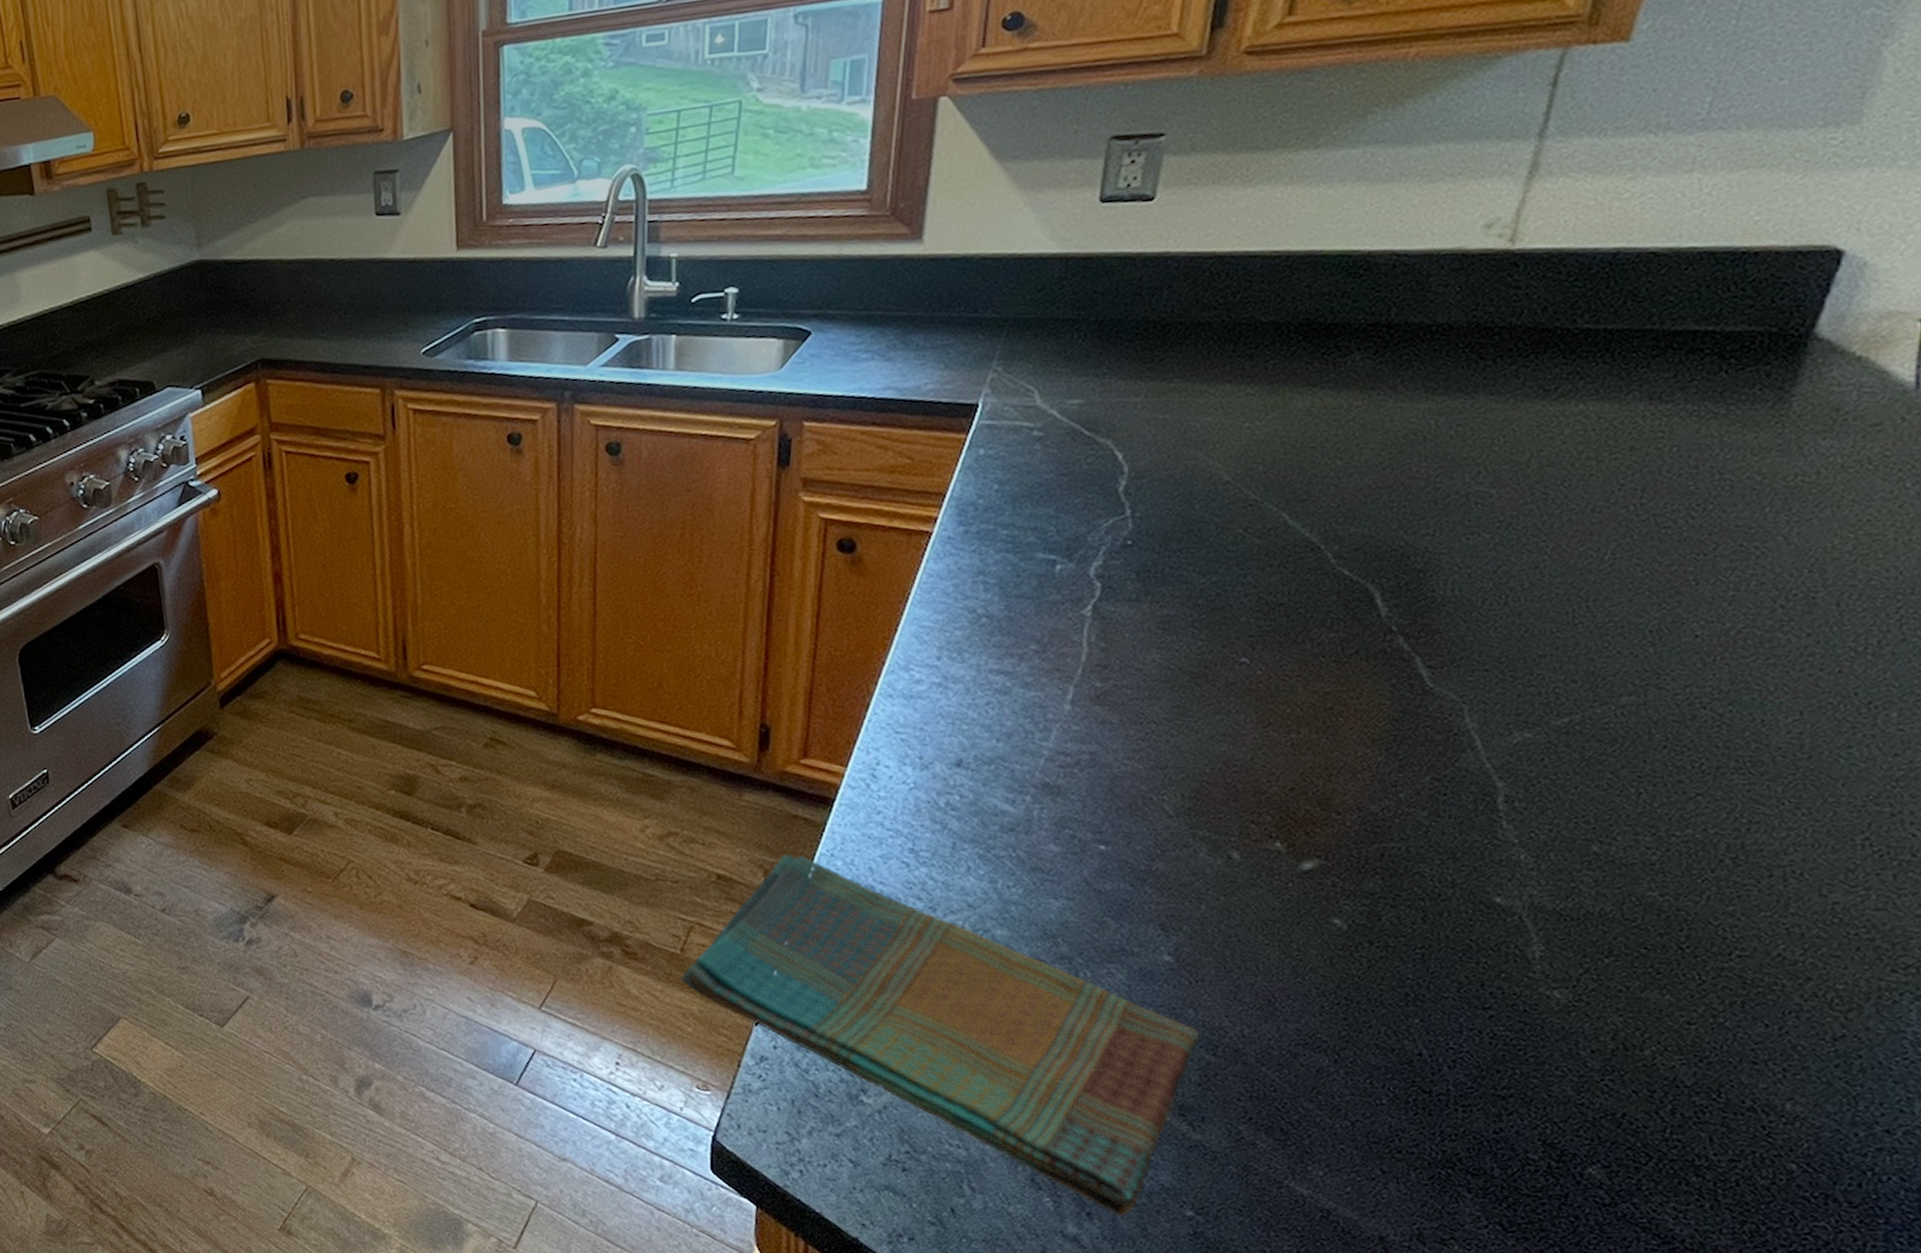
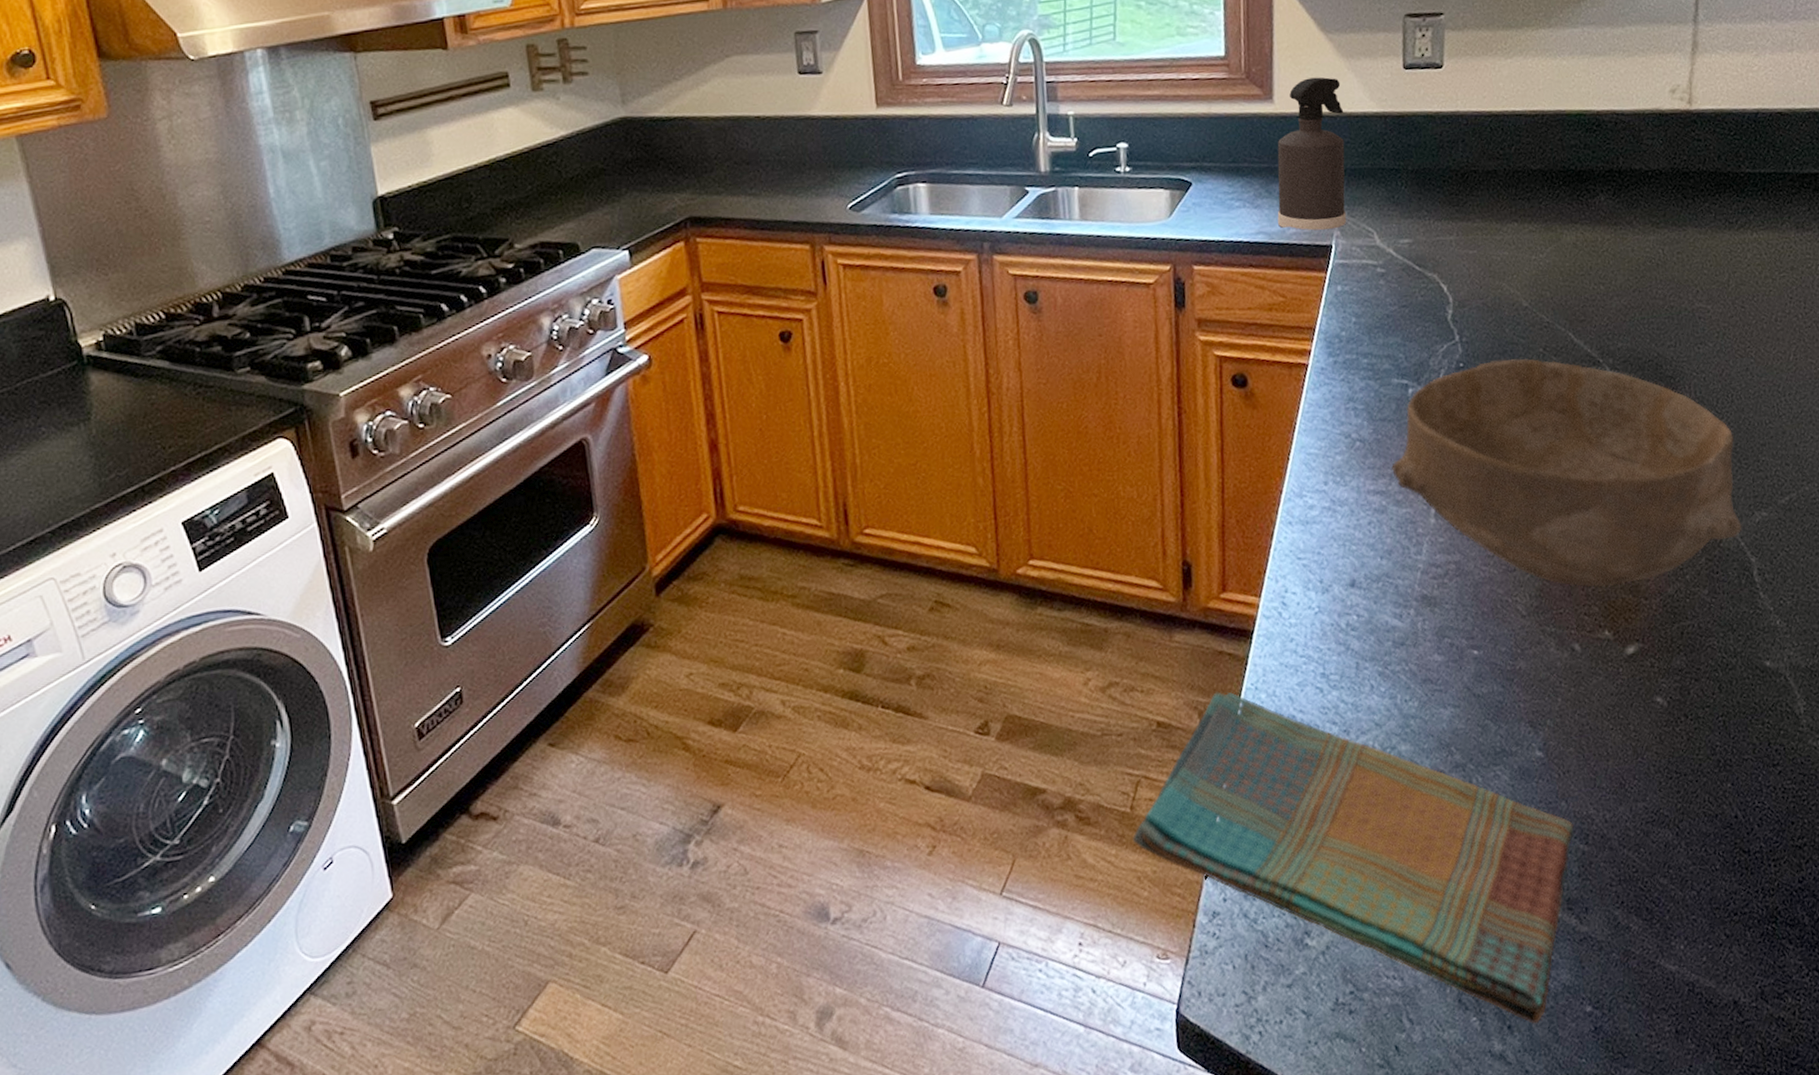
spray bottle: none [913,212,1013,387] -> present [1277,77,1347,231]
bowl: none [1023,539,1501,796] -> present [1392,359,1742,588]

